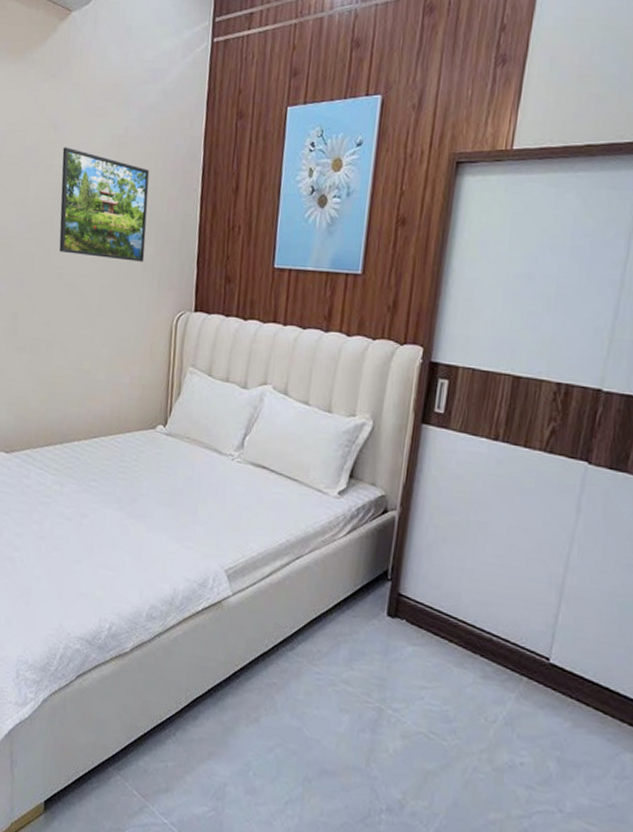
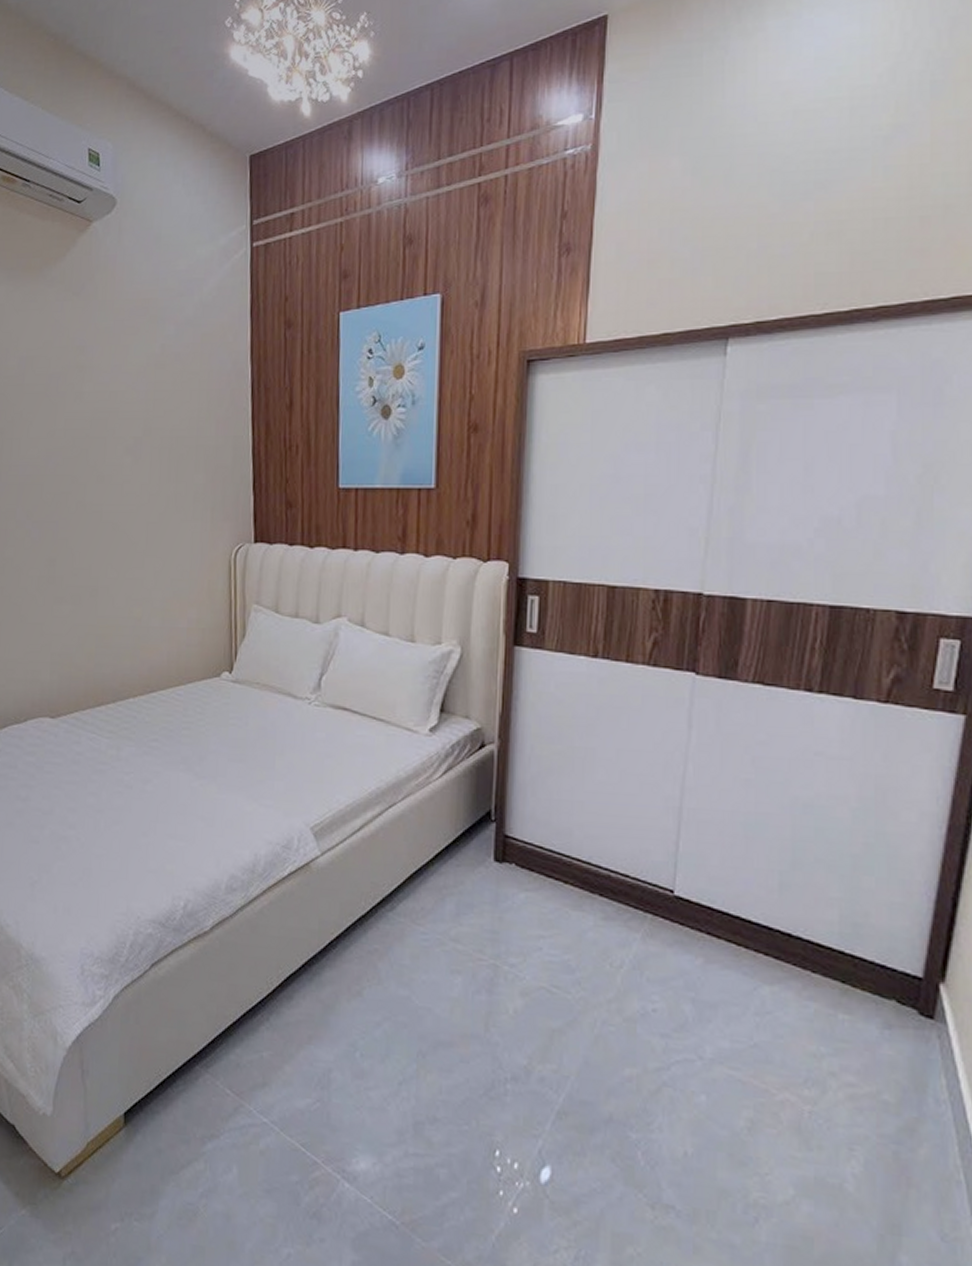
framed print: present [59,147,150,262] -> none [92,371,194,492]

